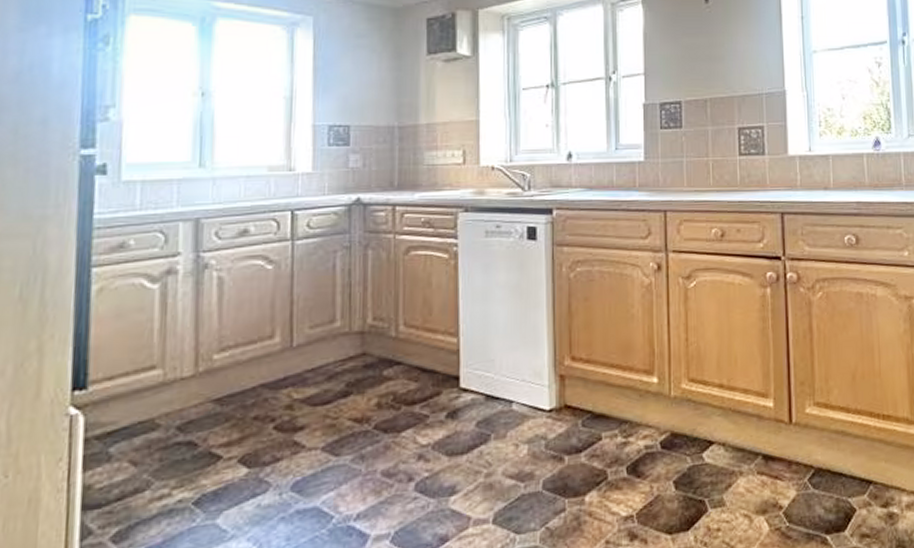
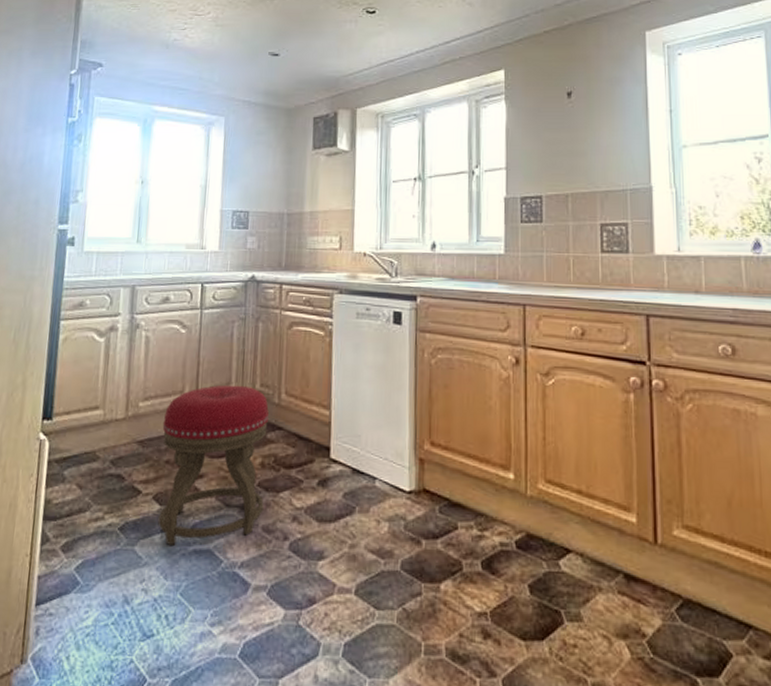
stool: none [246,321,384,511] -> present [158,385,269,545]

